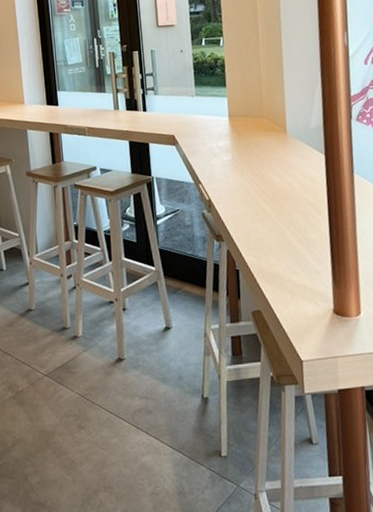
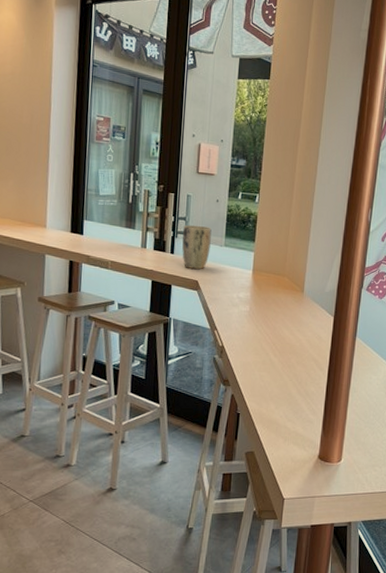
plant pot: none [152,79,182,124] -> present [181,224,212,269]

